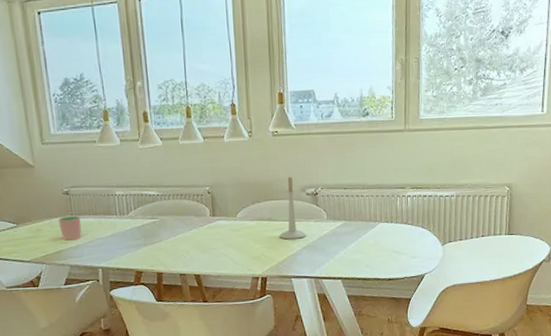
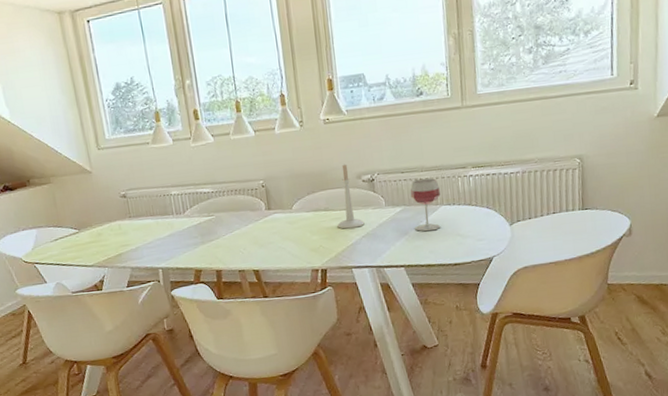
cup: present [59,216,82,242] -> none [118,218,141,244]
wineglass: none [351,195,379,247] -> present [410,178,441,232]

